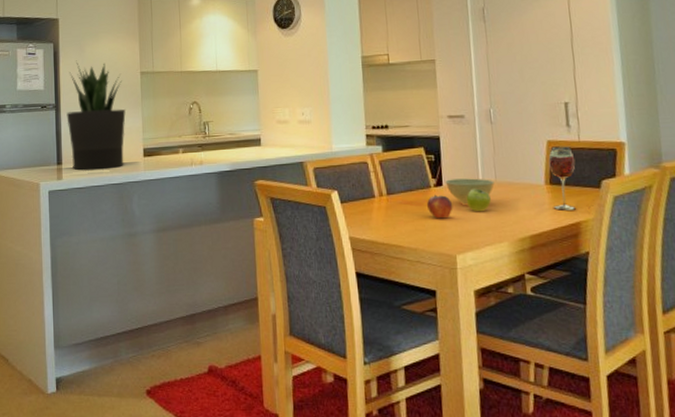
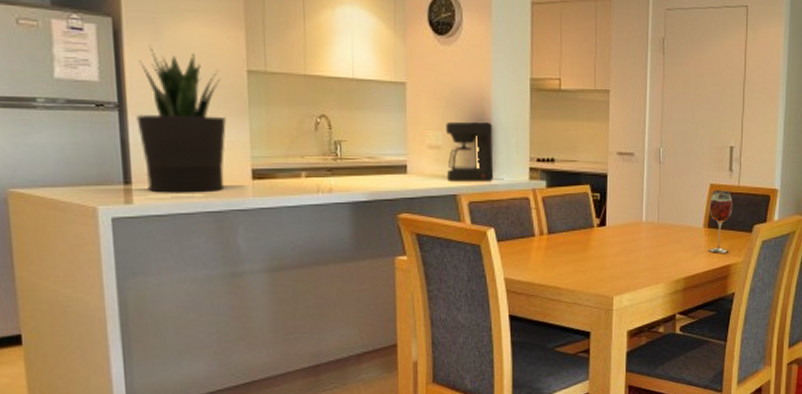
coffee maker: none [291,98,334,152] -> present [446,122,493,183]
fruit: present [427,194,453,219] -> none [589,234,614,260]
bowl: present [445,178,494,206] -> none [609,219,657,247]
fruit: present [466,188,492,212] -> none [628,230,653,254]

